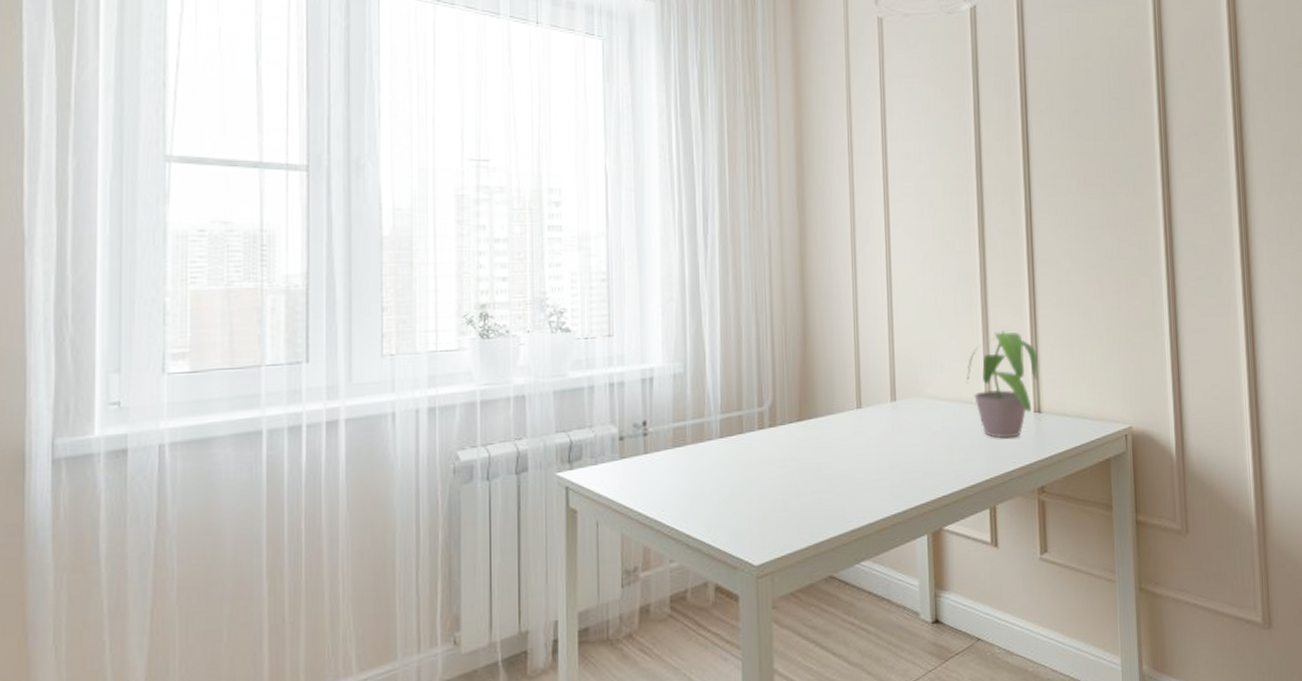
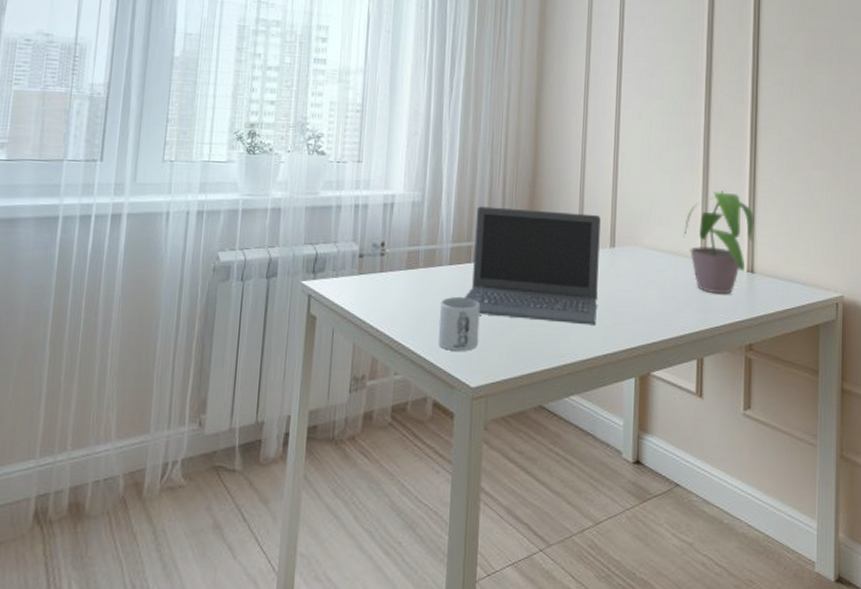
mug: none [713,471,759,530] -> present [437,297,481,351]
laptop computer: none [740,368,883,488] -> present [465,206,601,325]

